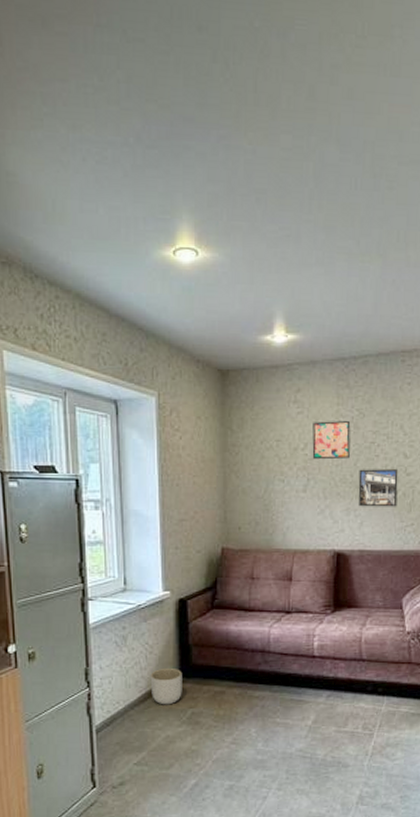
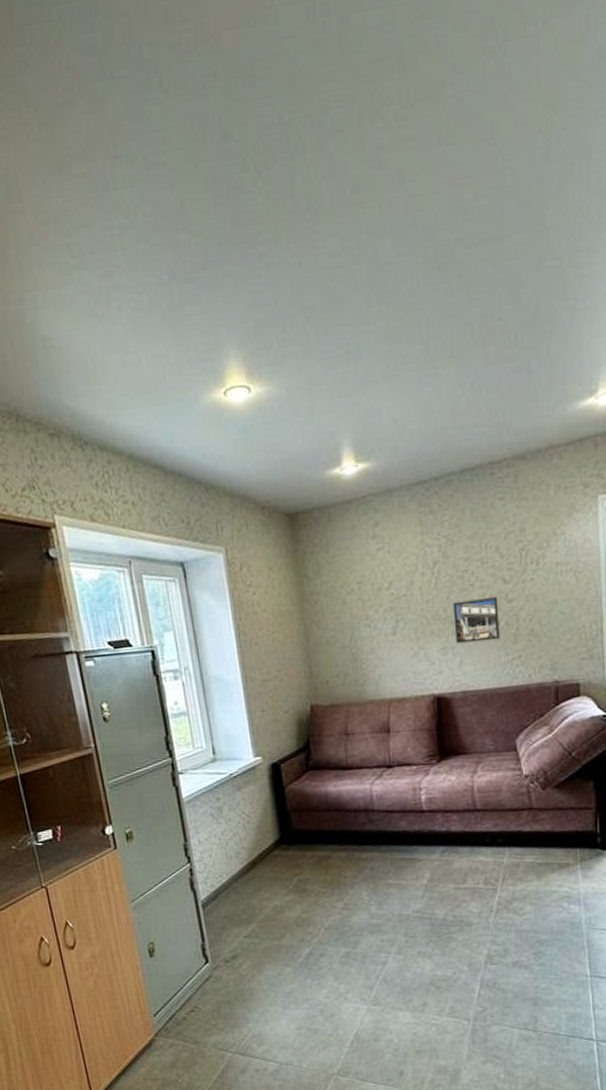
planter: present [150,667,182,705] -> none [250,835,286,875]
wall art: present [312,421,351,460] -> none [396,551,441,598]

